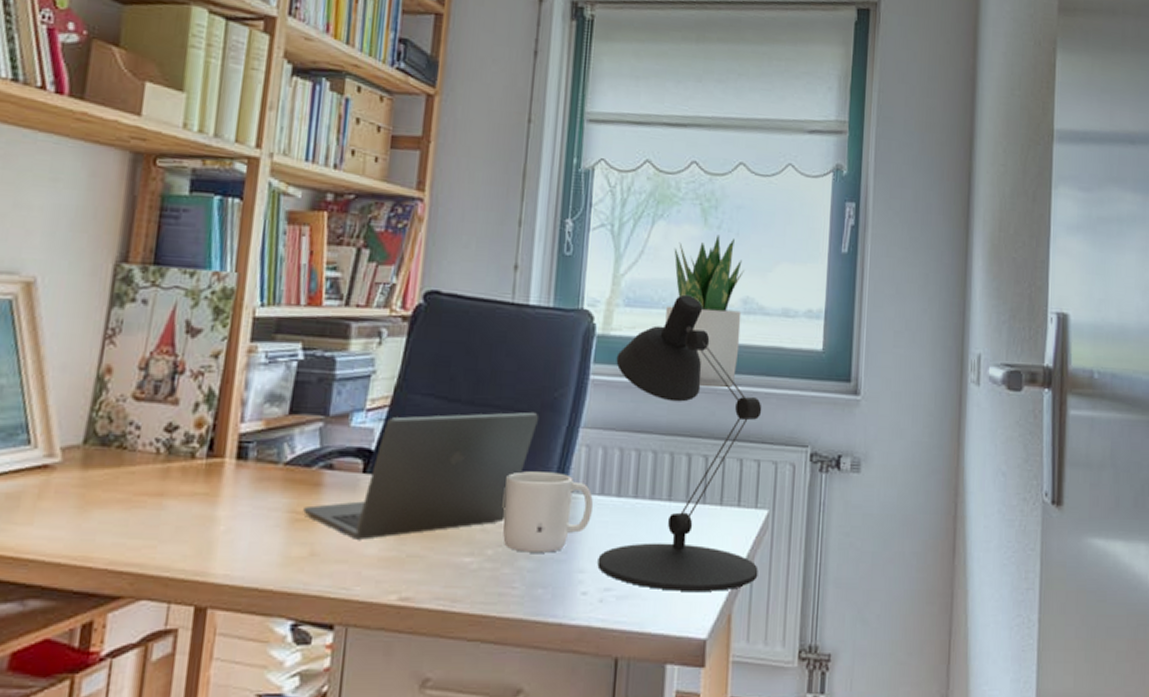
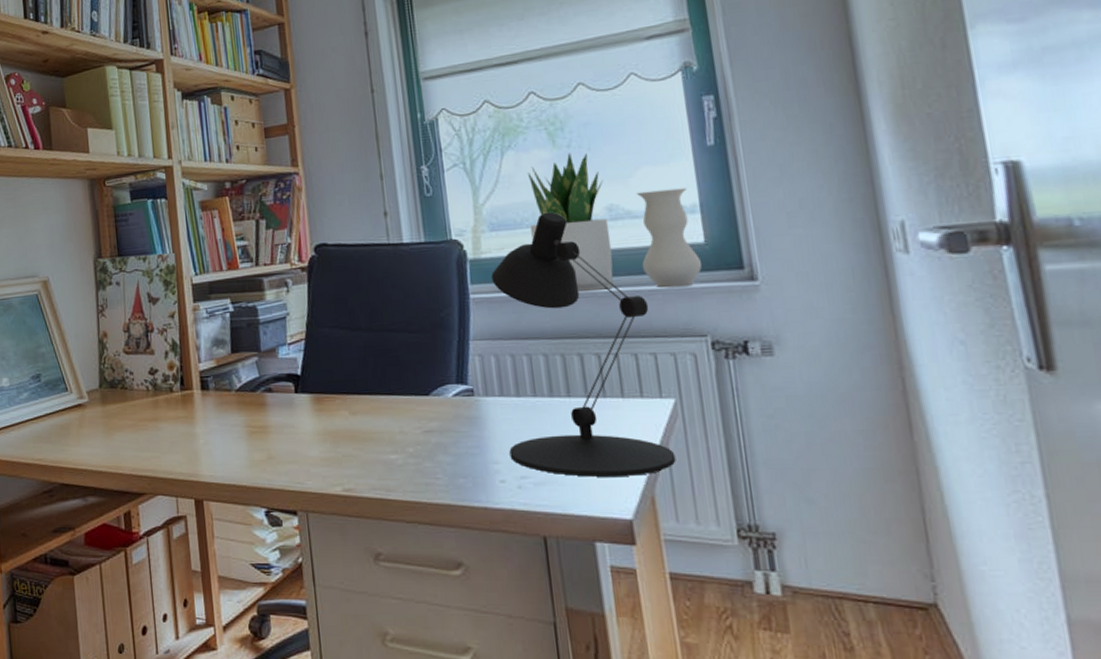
laptop: present [303,411,540,540] -> none [256,331,432,445]
mug: present [502,471,593,553] -> none [411,380,496,449]
vase: none [763,288,817,394] -> present [637,188,703,289]

